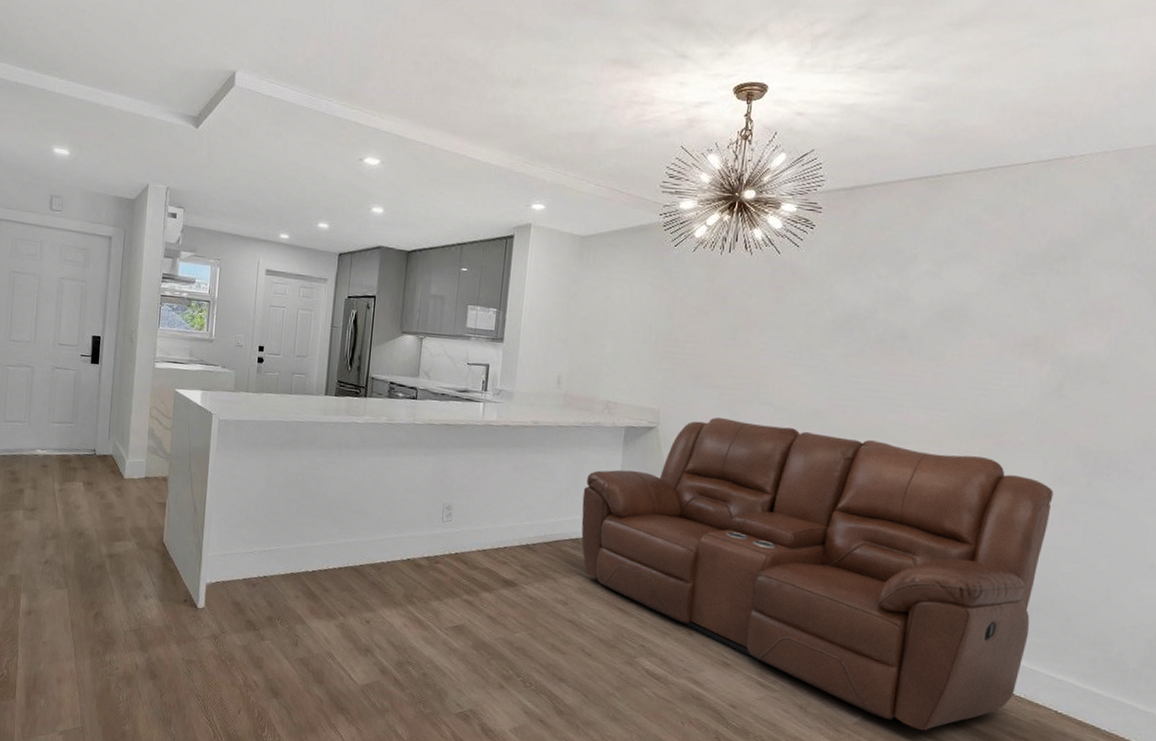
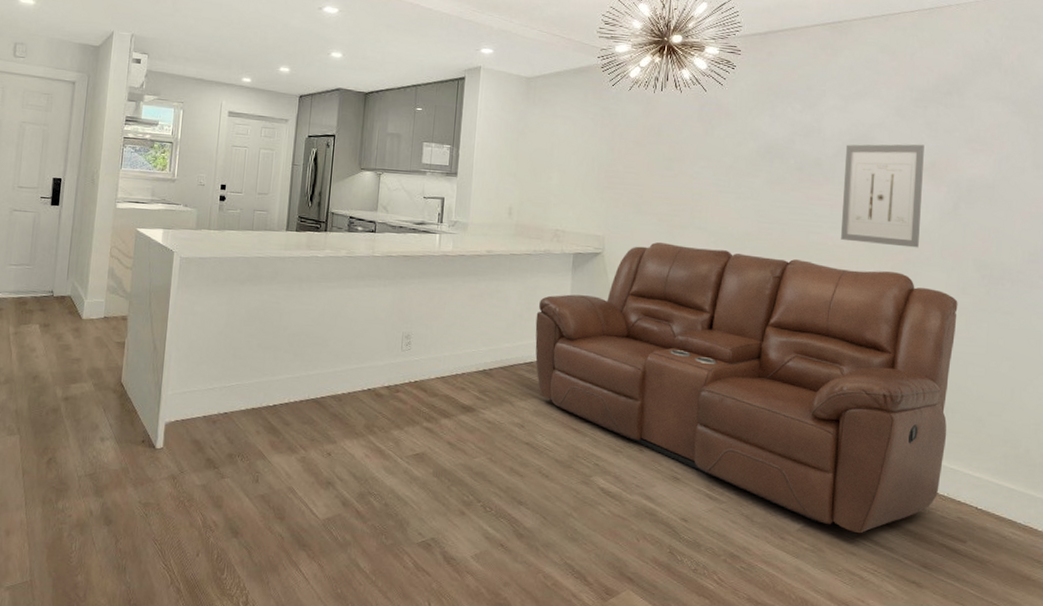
wall art: none [924,315,1029,432] -> present [841,144,924,248]

